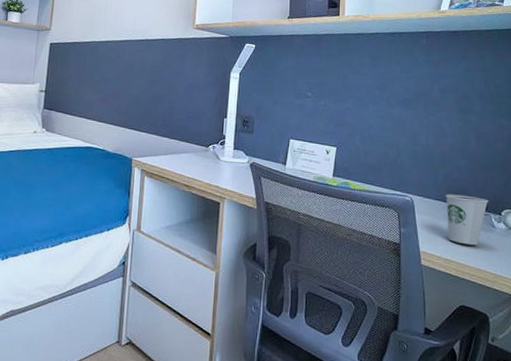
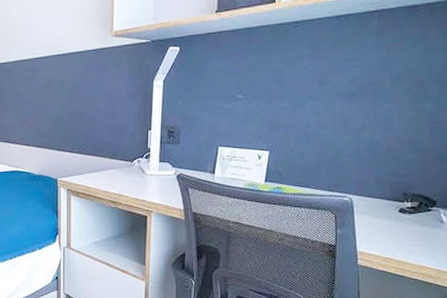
dixie cup: present [445,194,489,246] -> none [388,191,439,243]

